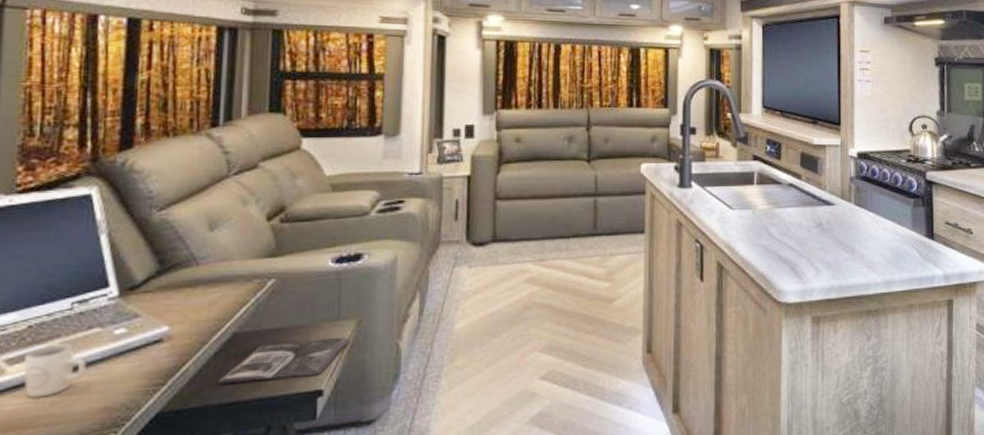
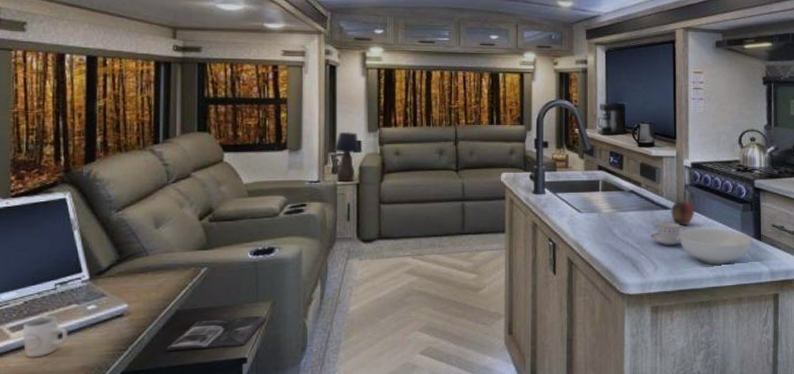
table lamp: none [441,113,473,175] -> present [334,131,361,183]
coffee maker: none [753,83,790,121] -> present [598,102,630,136]
kettle: none [791,105,817,136] -> present [631,121,655,148]
teacup: none [811,219,851,247] -> present [650,222,686,246]
fruit: none [834,193,860,224] -> present [671,199,694,226]
bowl: none [843,226,924,269] -> present [678,228,753,266]

